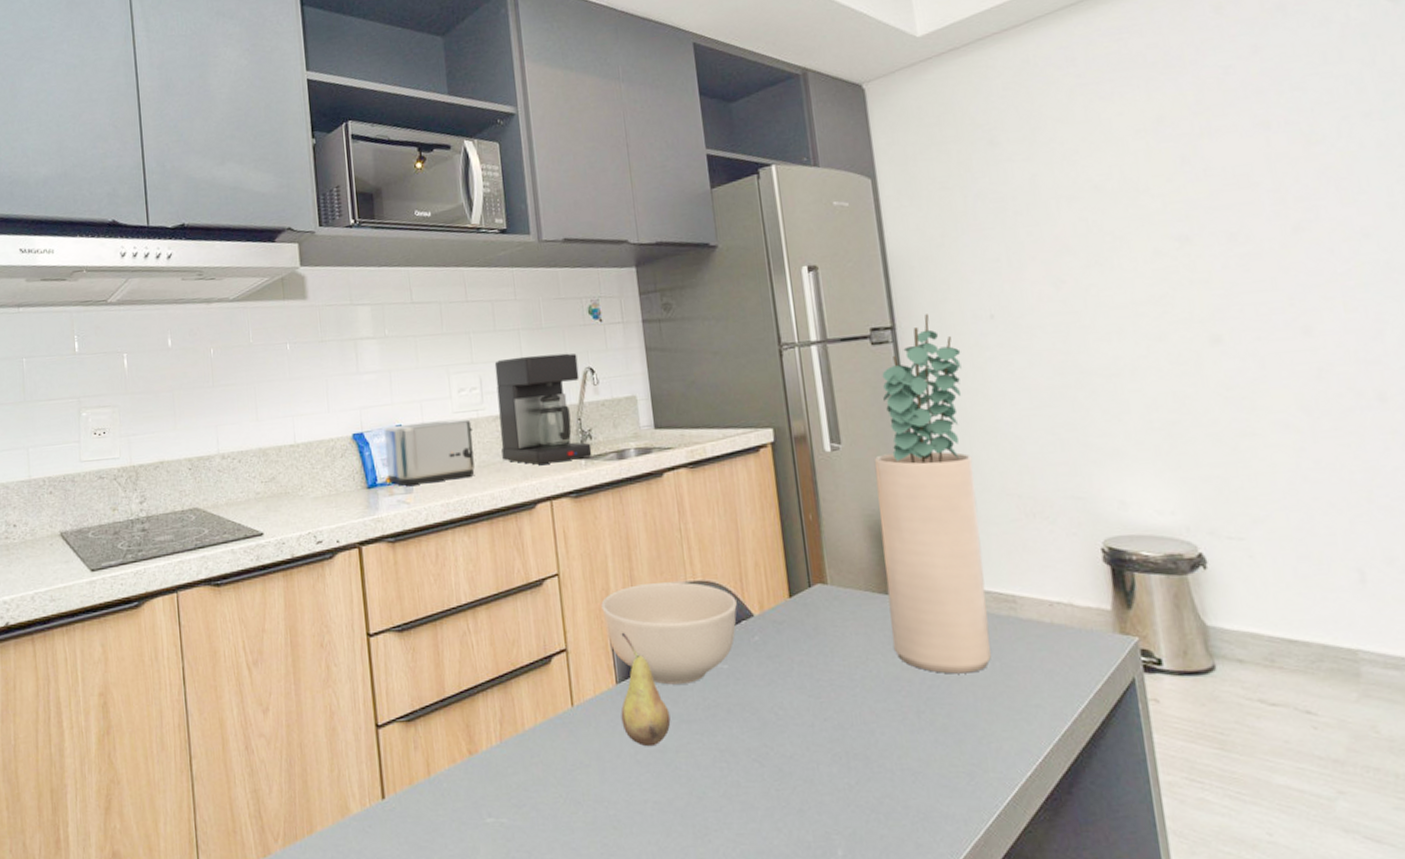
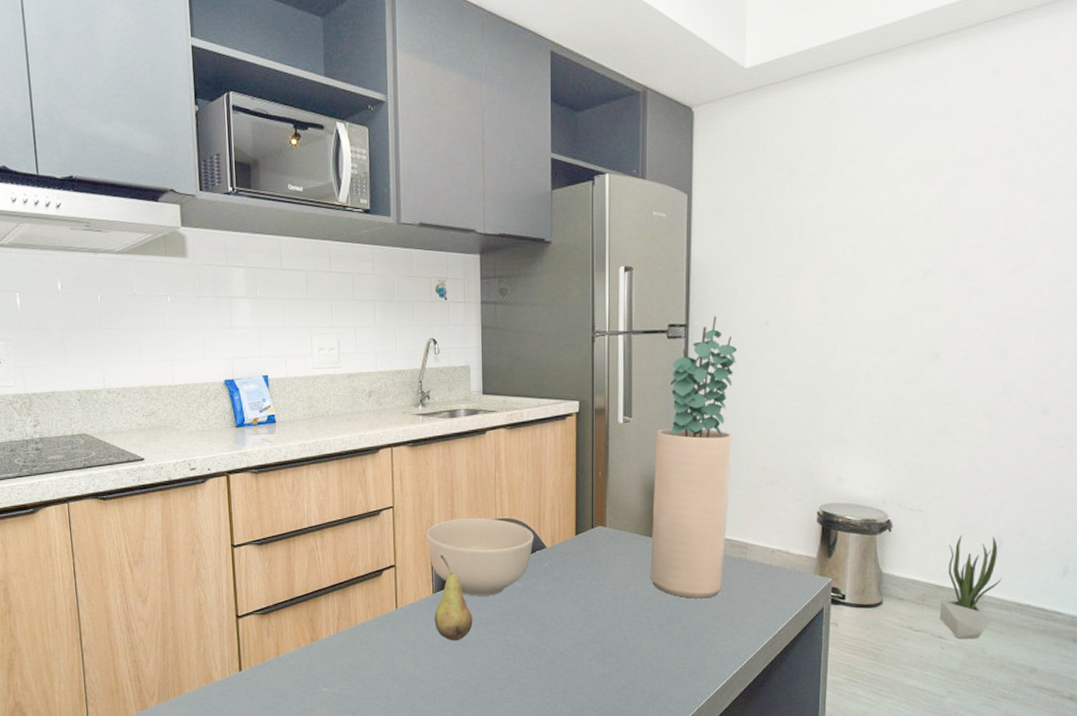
toaster: present [384,419,475,487] -> none [252,374,330,428]
coffee maker: present [494,353,592,466] -> none [351,324,429,418]
potted plant: none [1291,567,1378,713] -> present [939,534,1002,638]

